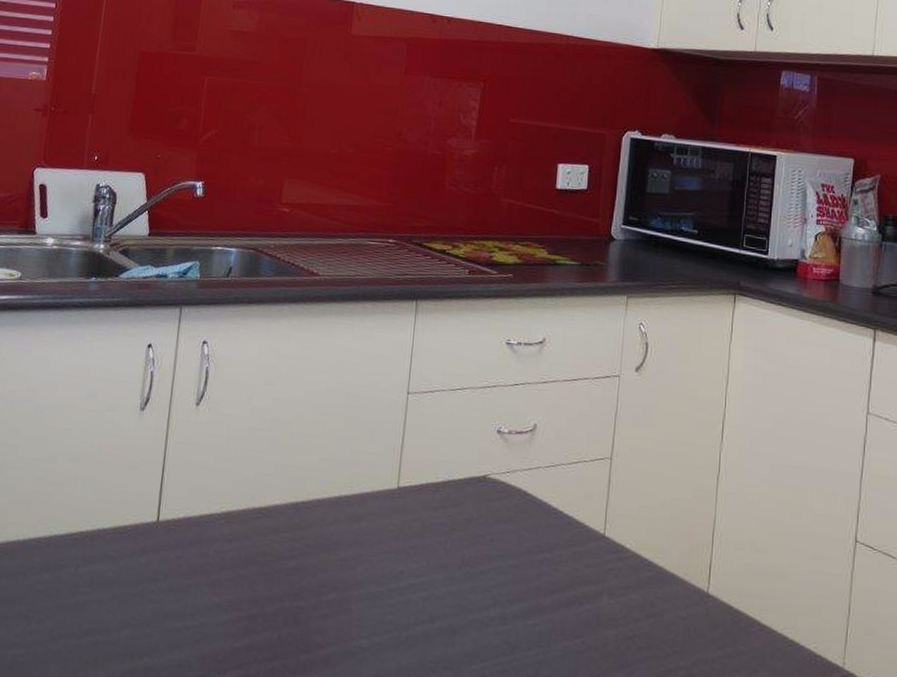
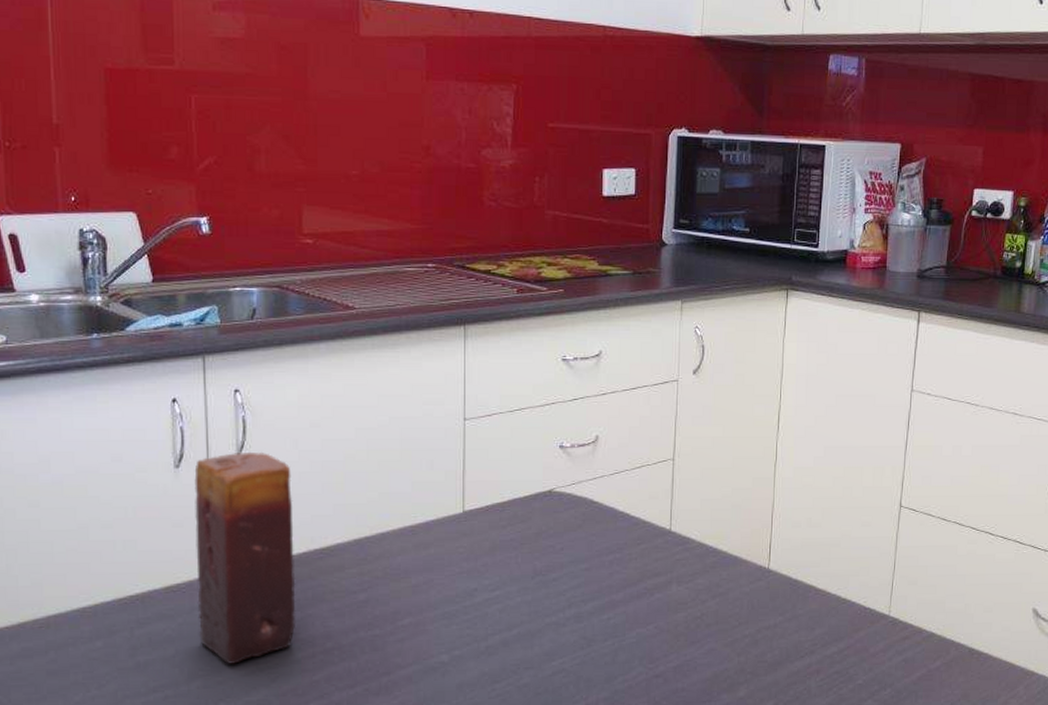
candle: none [136,401,242,617] -> present [194,453,296,664]

